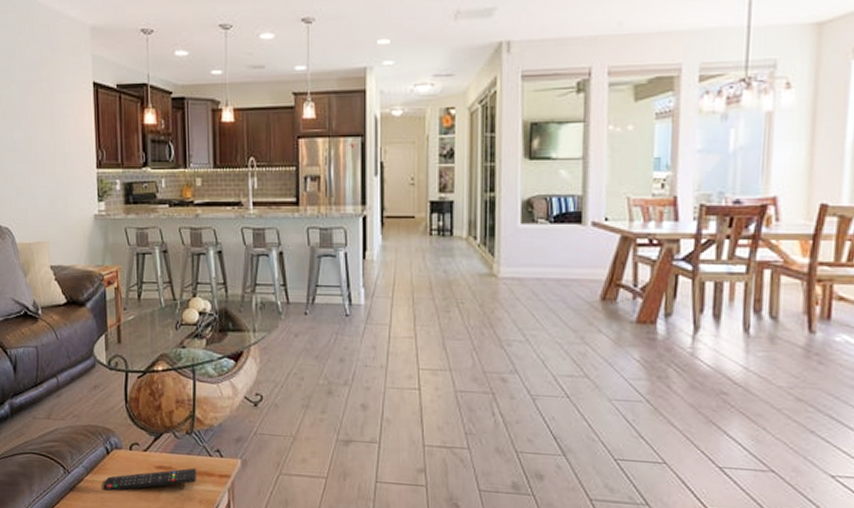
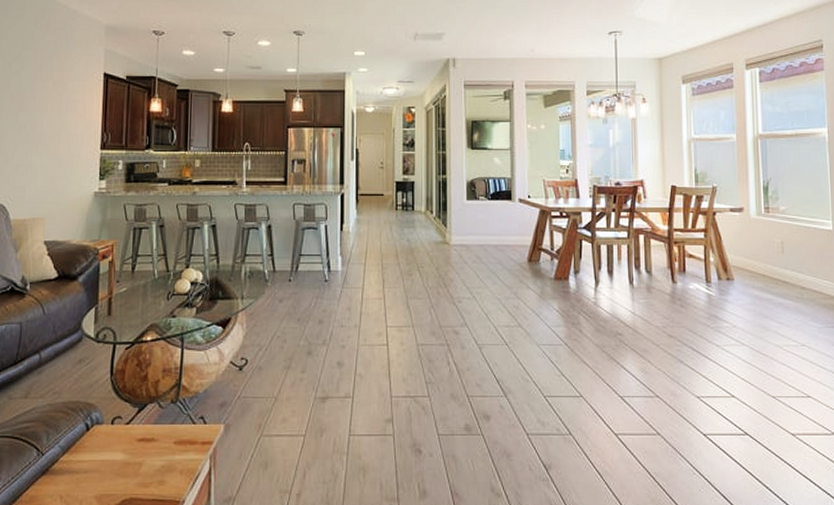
remote control: present [103,468,196,491] -> none [79,437,179,470]

